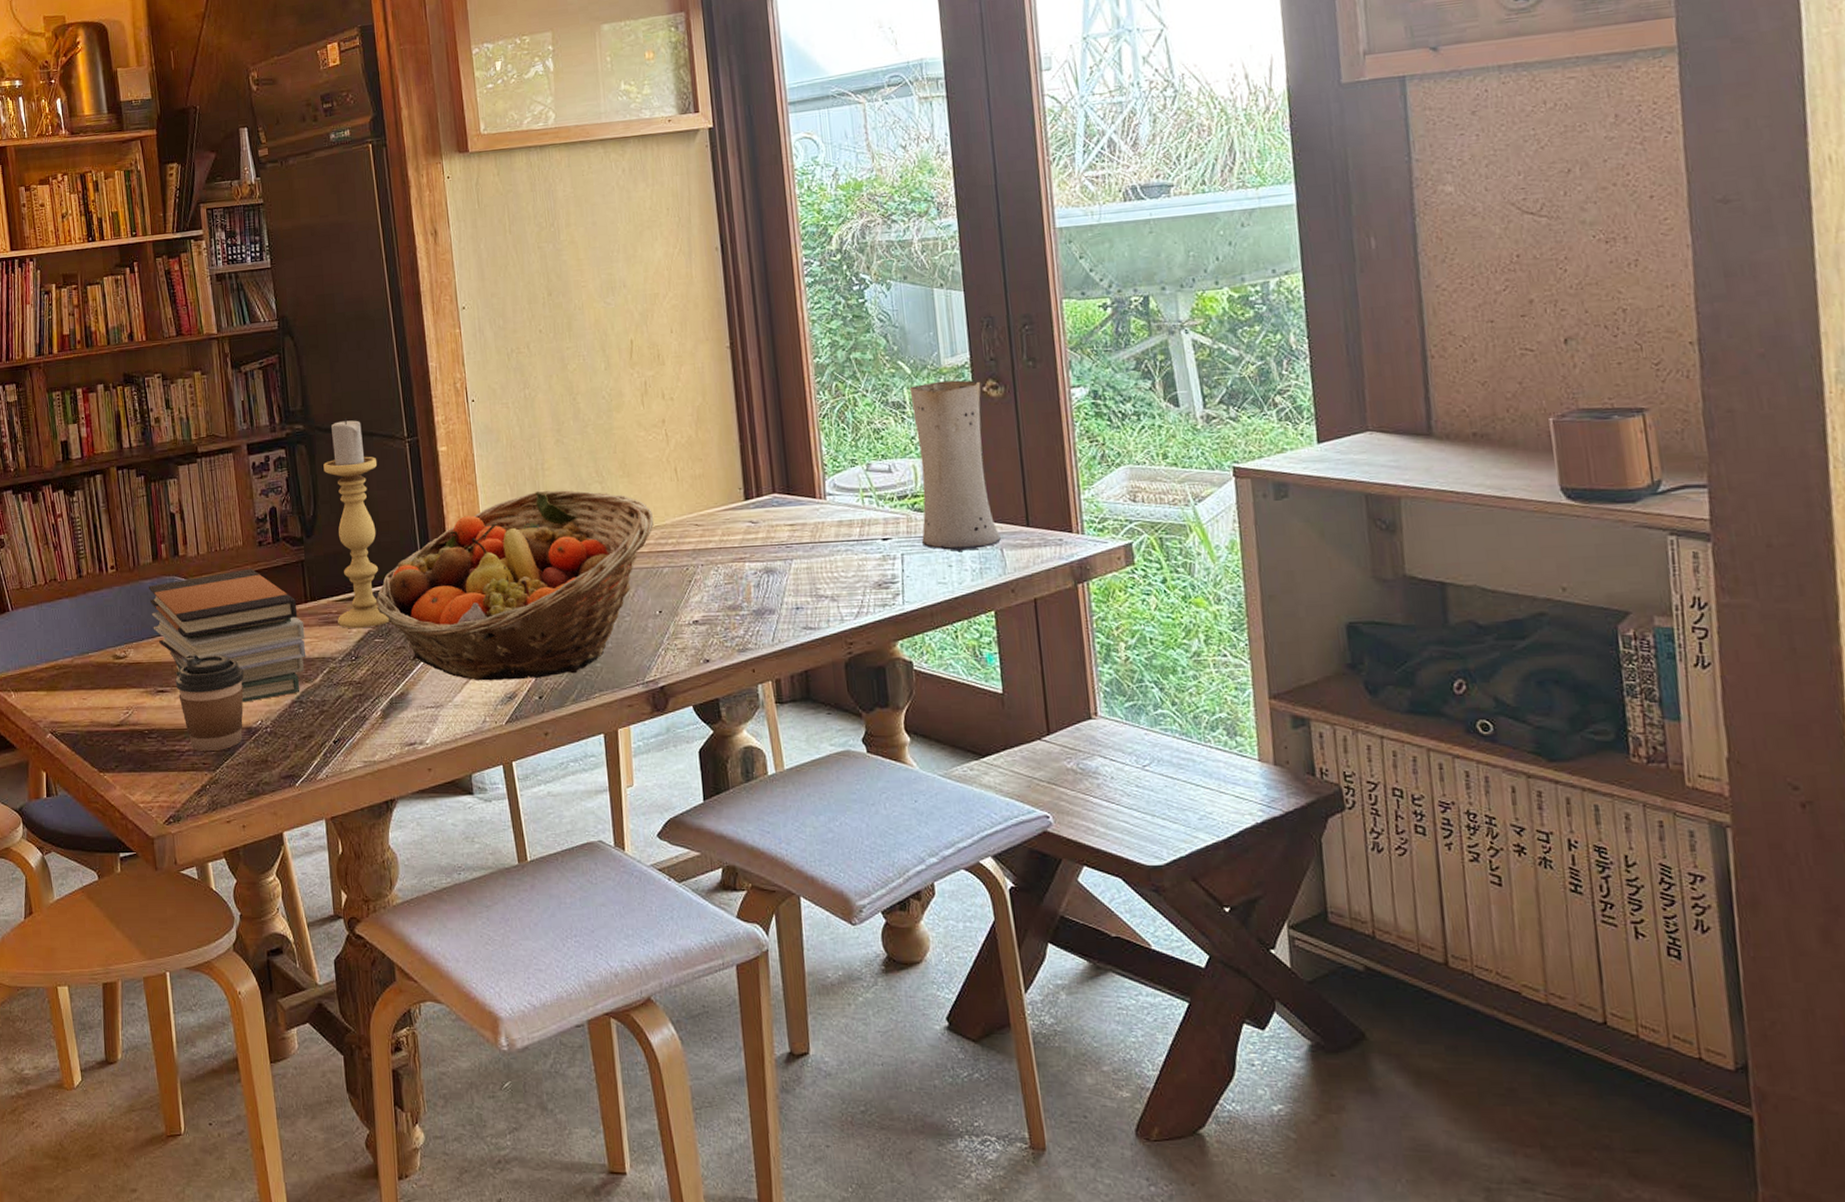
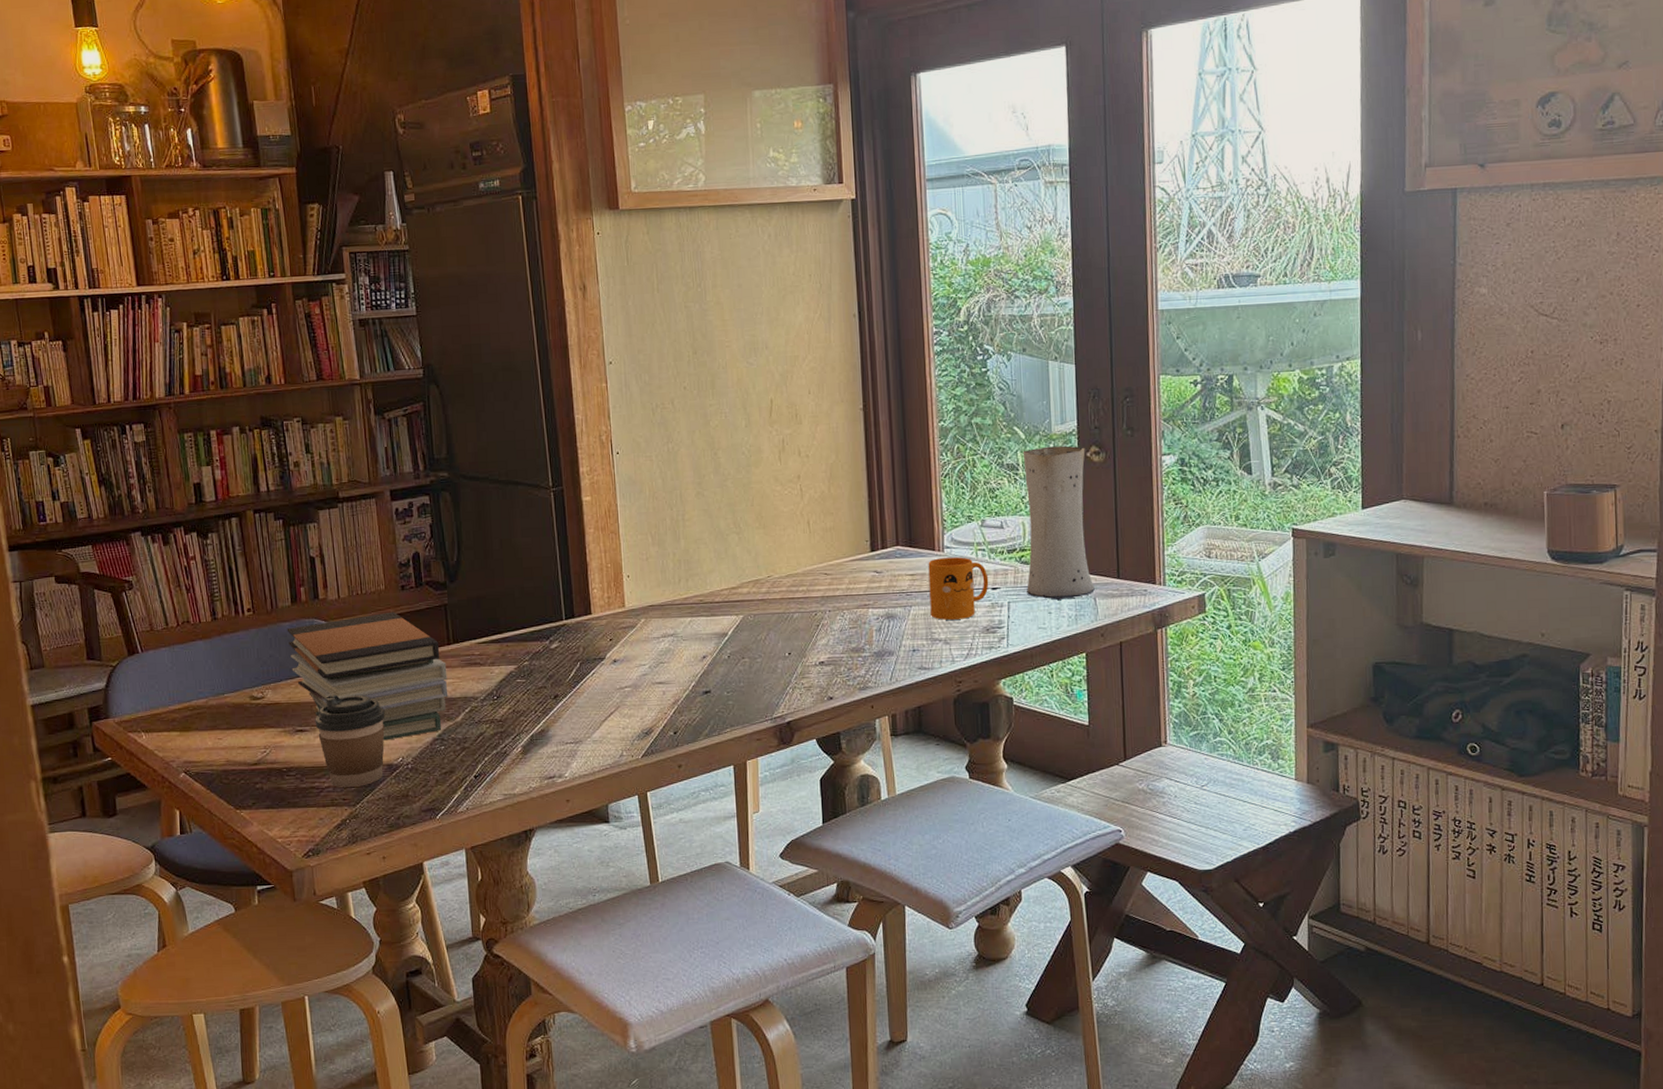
candle holder: present [323,417,390,629] -> none [468,466,532,670]
fruit basket: present [376,490,654,681] -> none [519,539,786,718]
mug: none [809,504,879,575] -> present [928,557,989,620]

